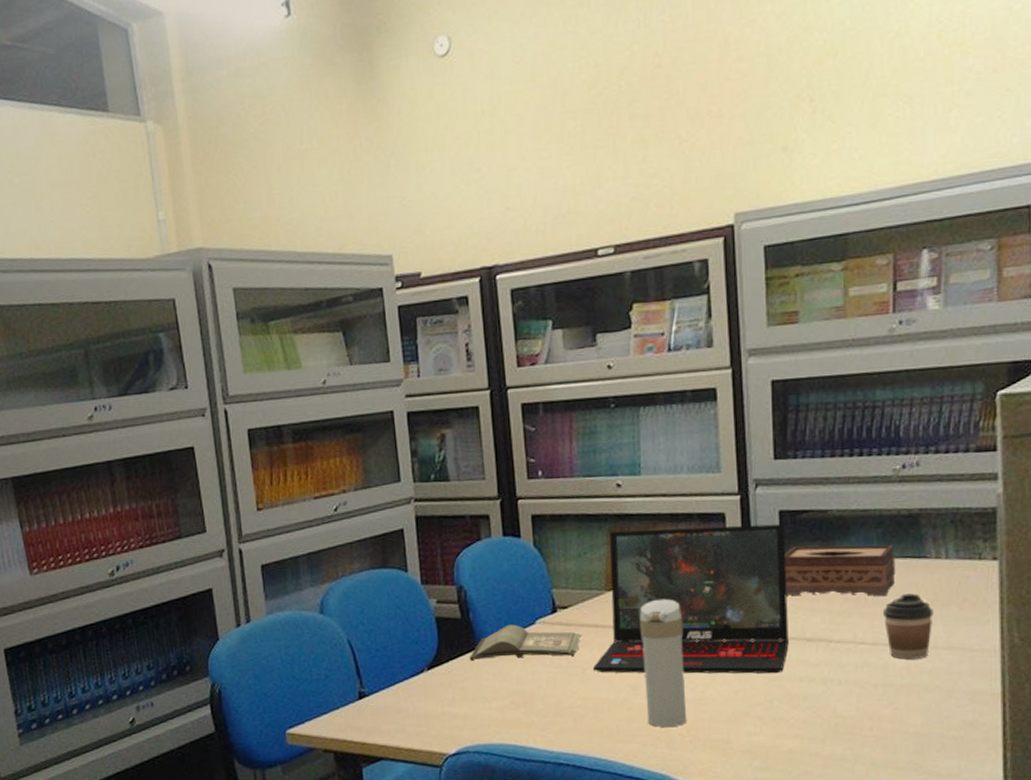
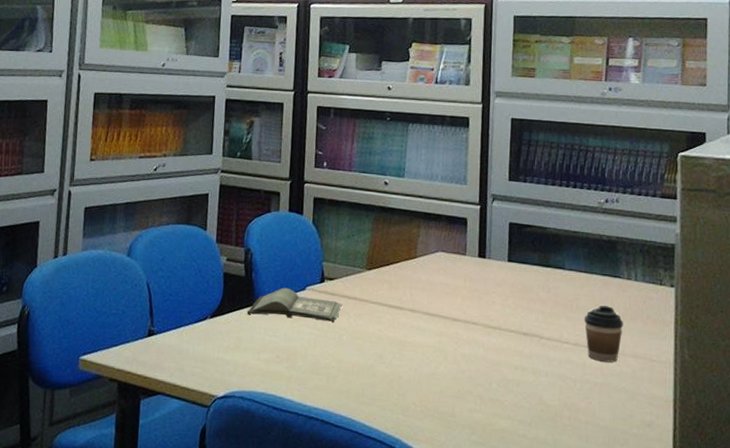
laptop: present [592,523,789,674] -> none [348,221,513,360]
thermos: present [639,599,687,727] -> none [388,282,425,396]
tissue box: present [785,544,896,597] -> none [509,254,597,306]

